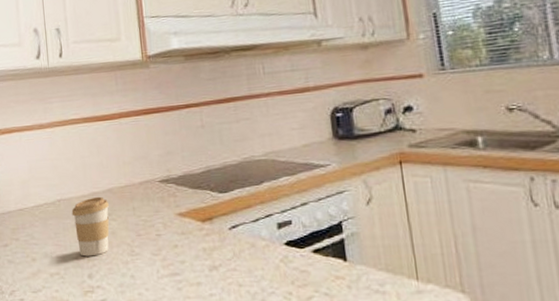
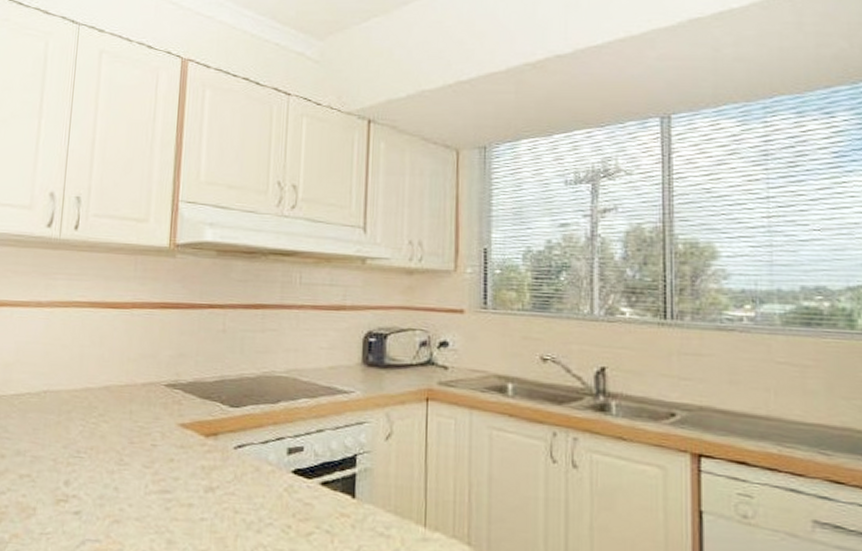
coffee cup: present [71,196,109,257] -> none [57,393,103,461]

